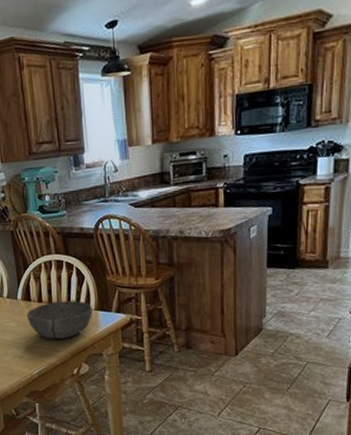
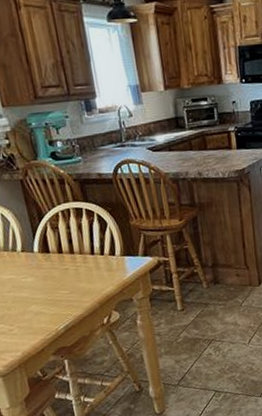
bowl: present [26,300,93,339] -> none [45,248,119,291]

